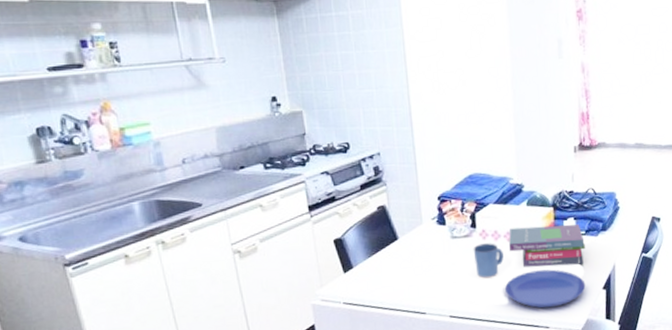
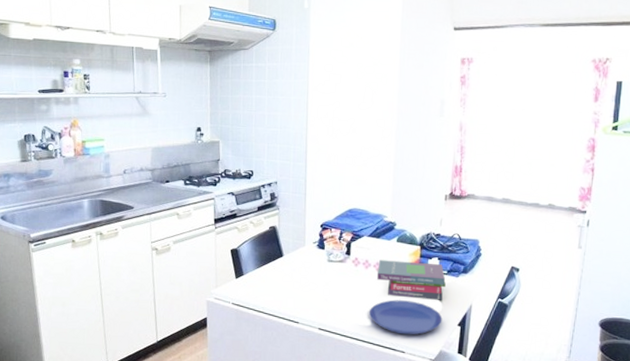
mug: present [473,243,504,279] -> none [345,269,371,301]

